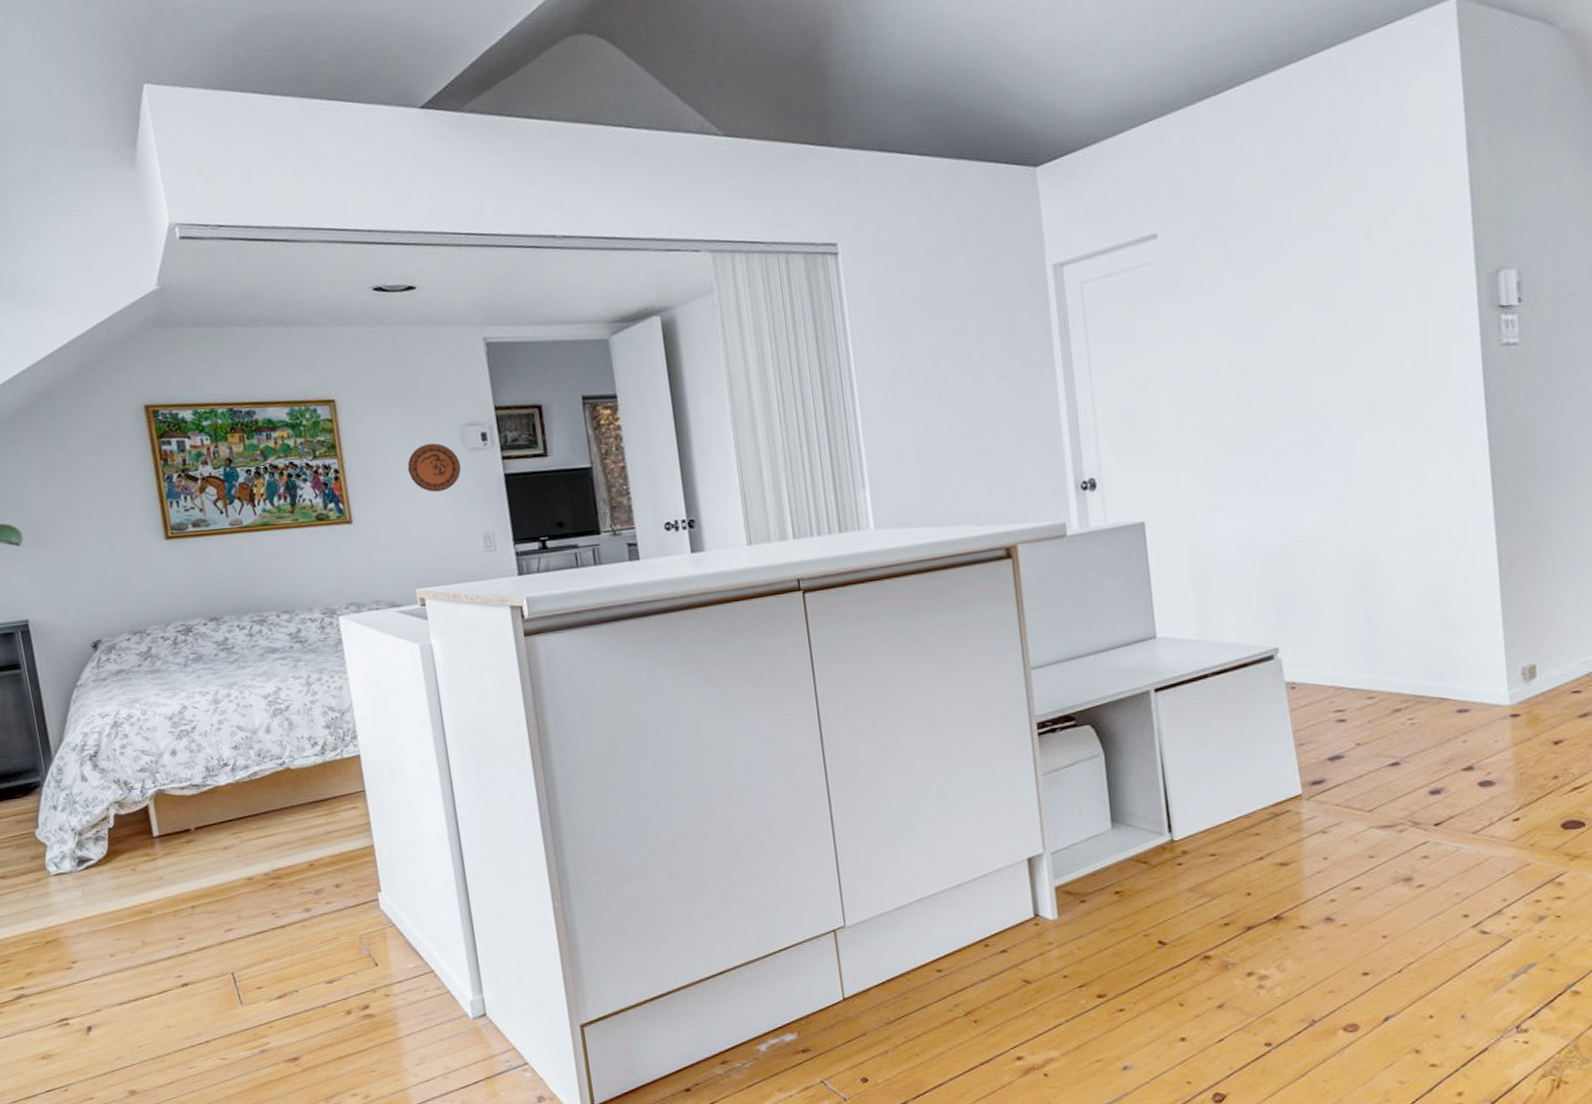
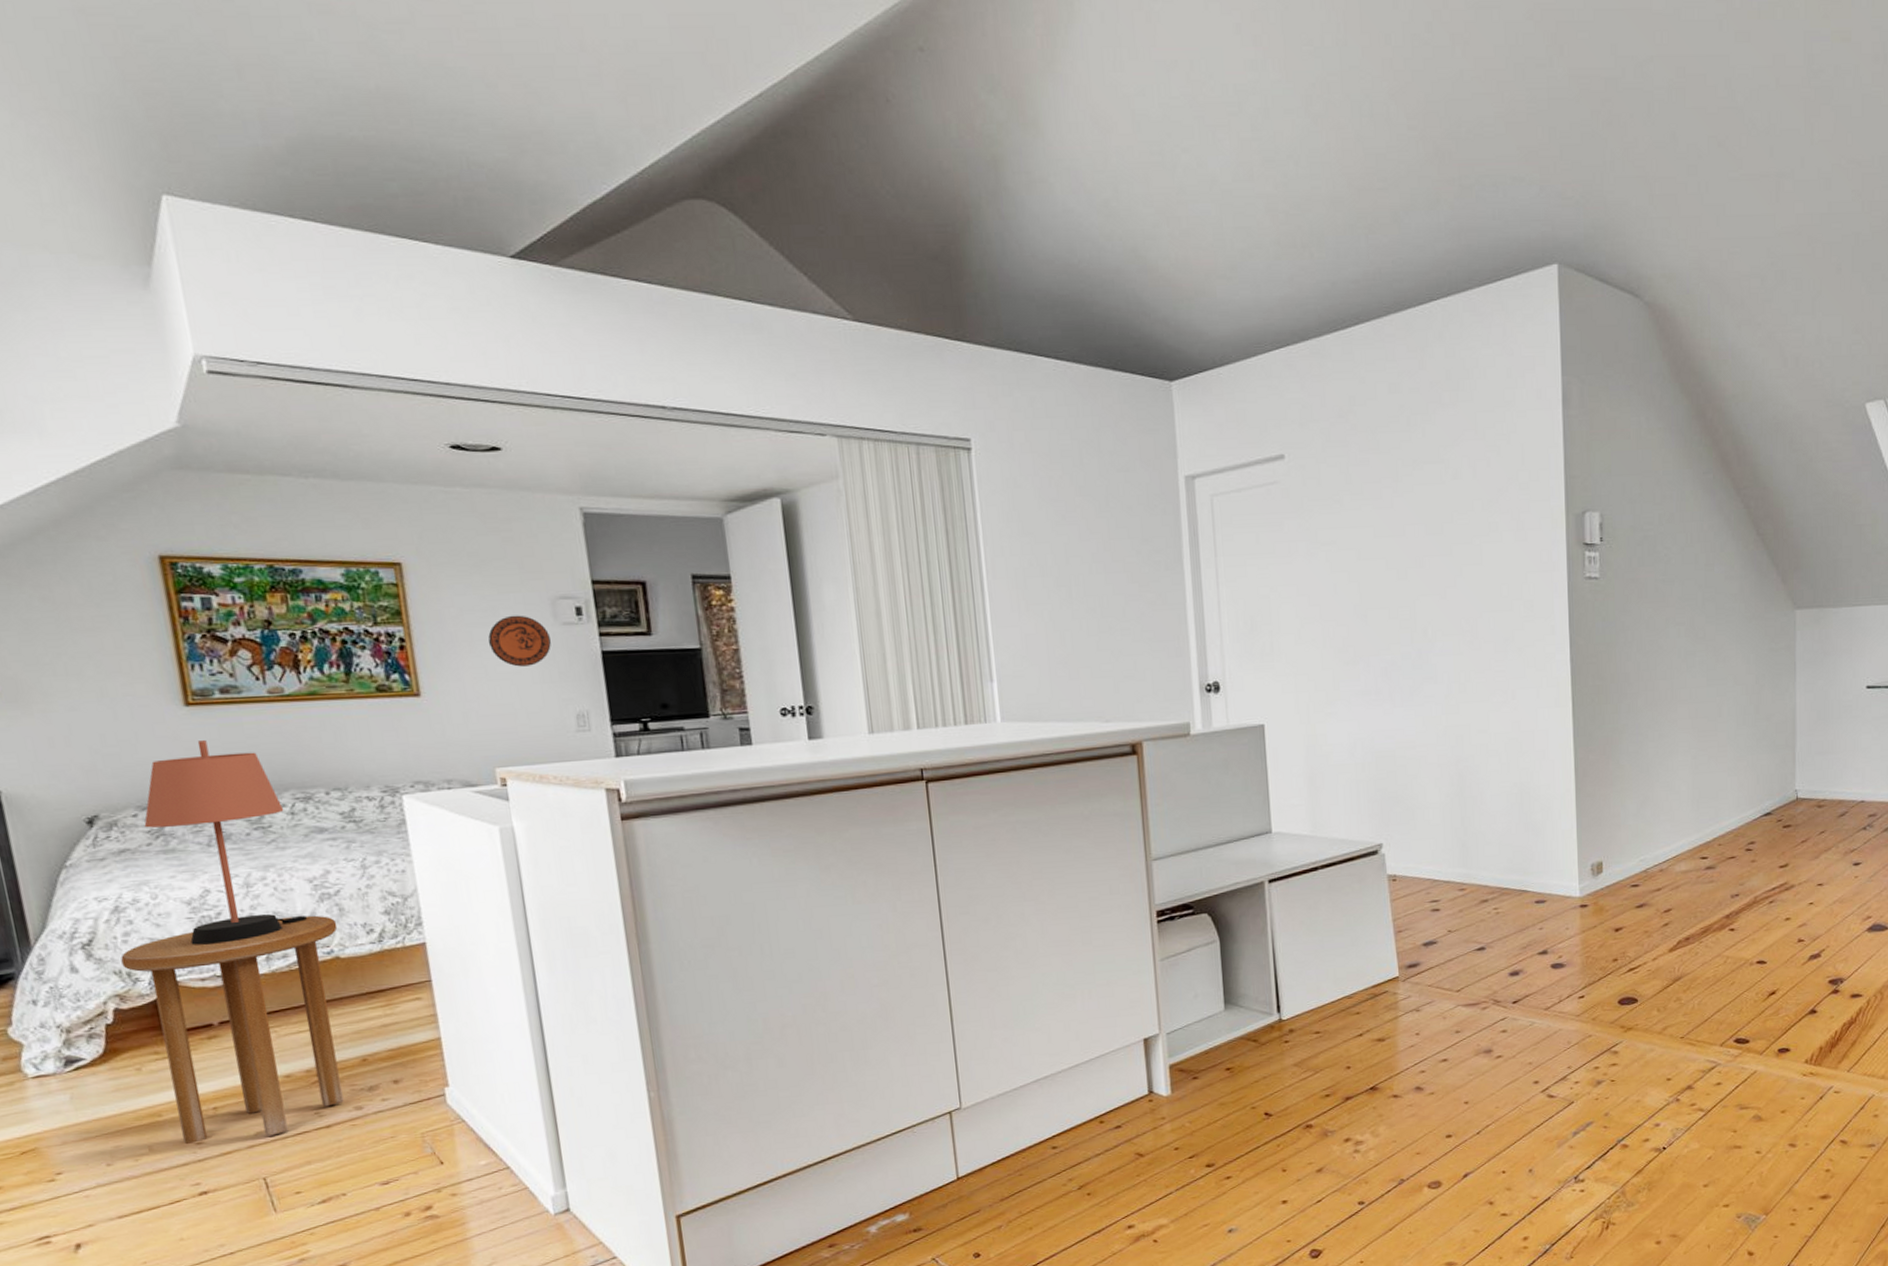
side table: none [119,729,295,940] -> present [121,915,344,1145]
table lamp: none [135,570,263,757] -> present [144,740,307,945]

